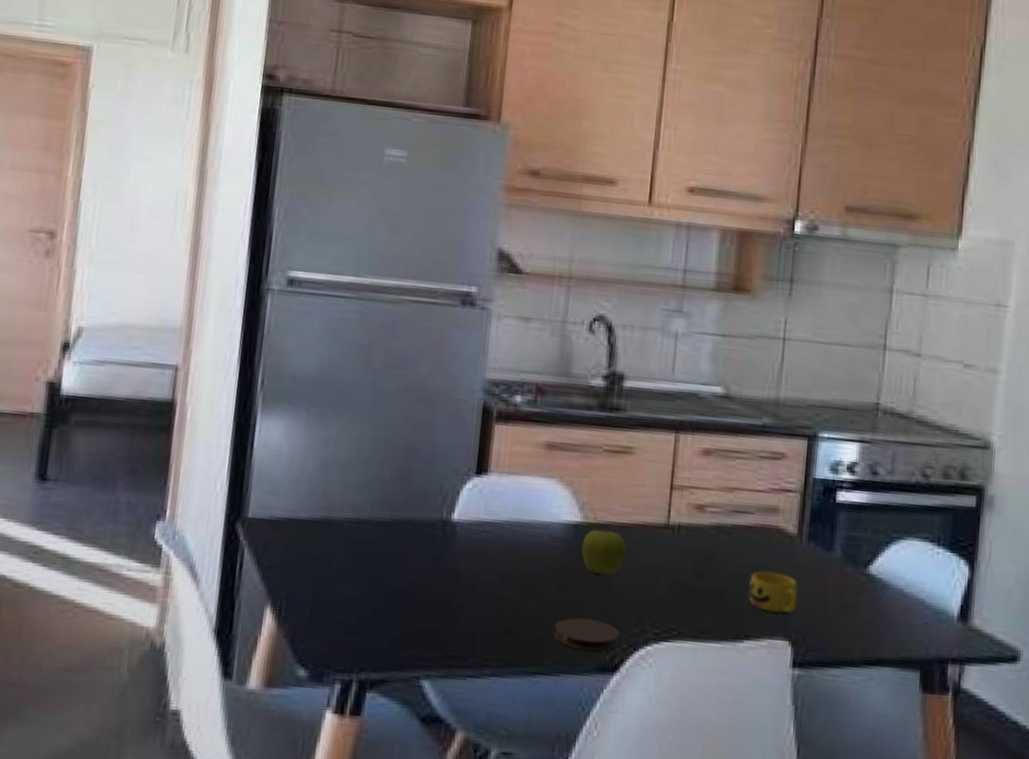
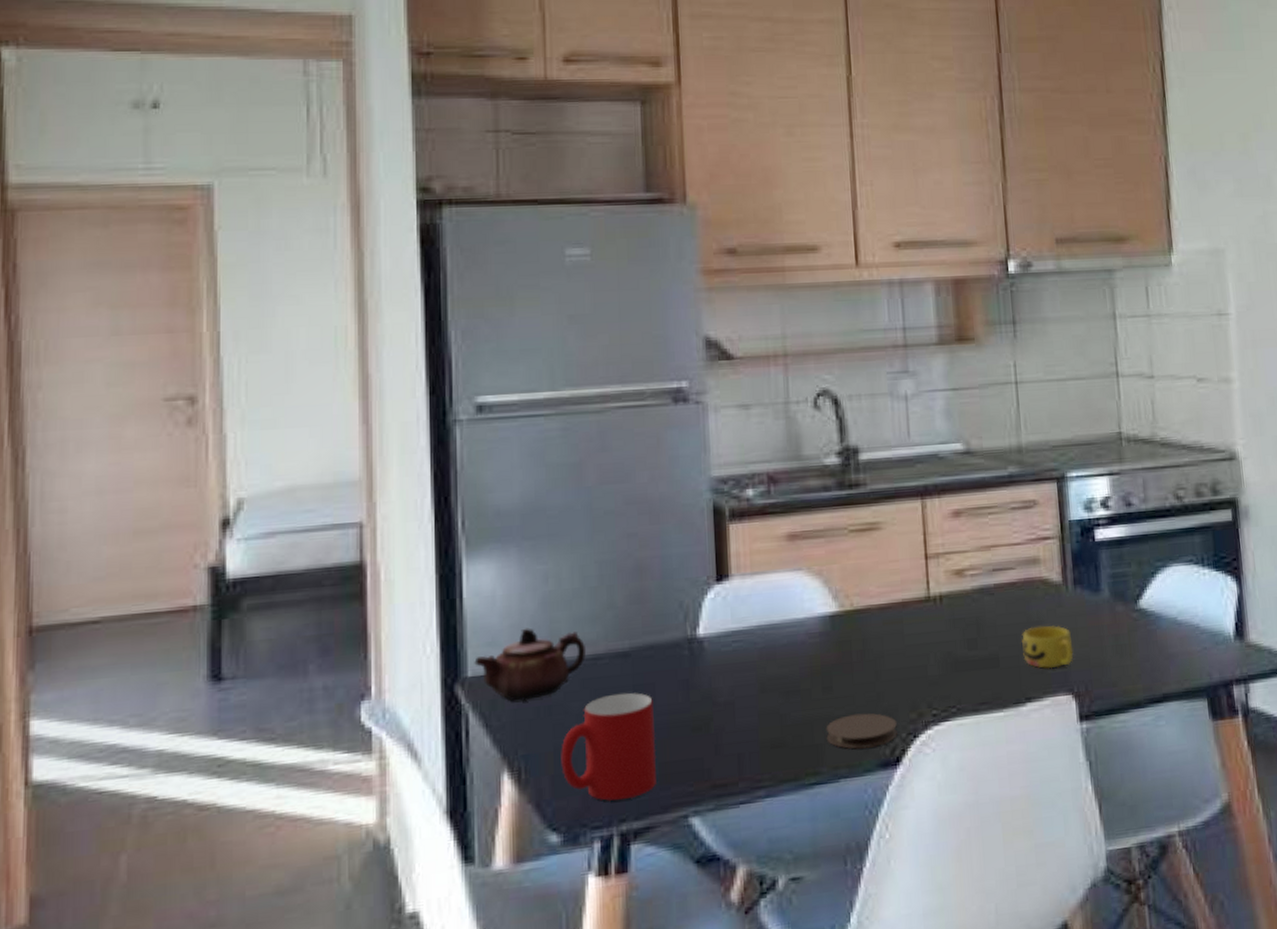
teapot: none [255,484,353,548] -> present [474,628,587,702]
cup: none [316,557,404,652] -> present [561,692,657,801]
fruit: present [581,528,627,576] -> none [842,614,890,664]

